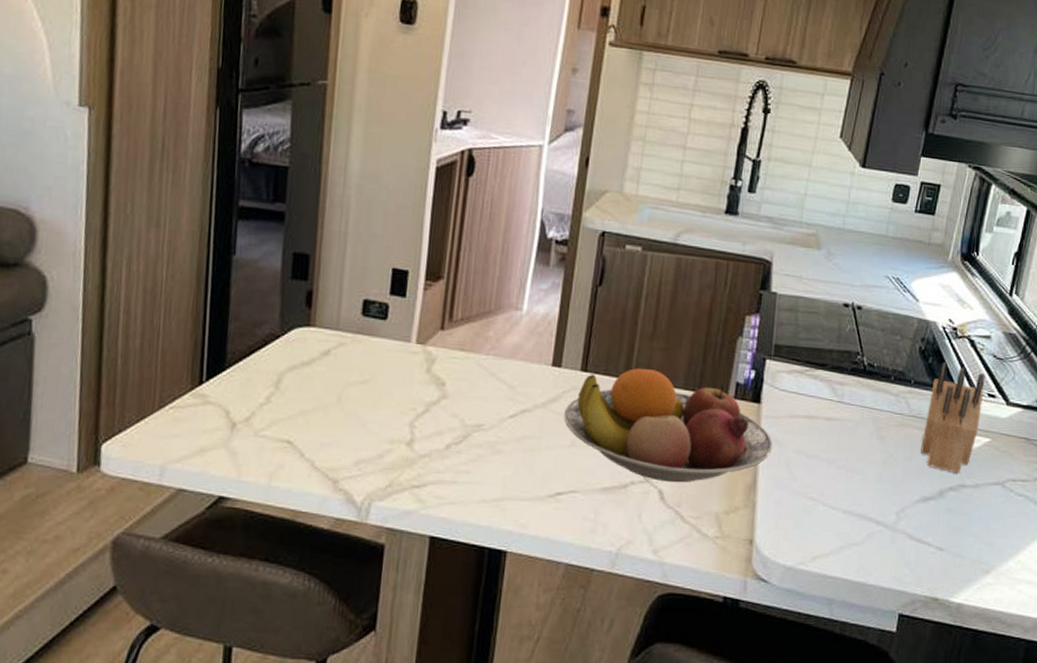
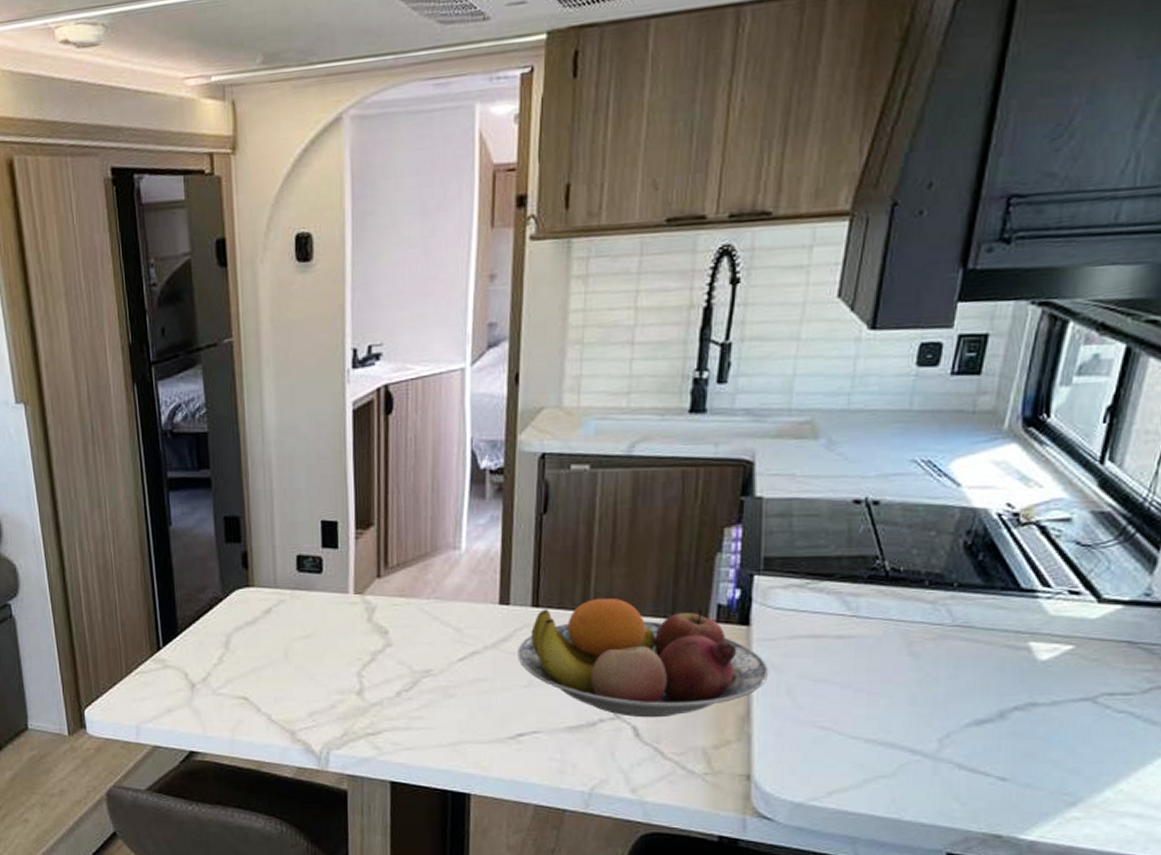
knife block: present [921,362,985,474] -> none [970,557,1064,690]

